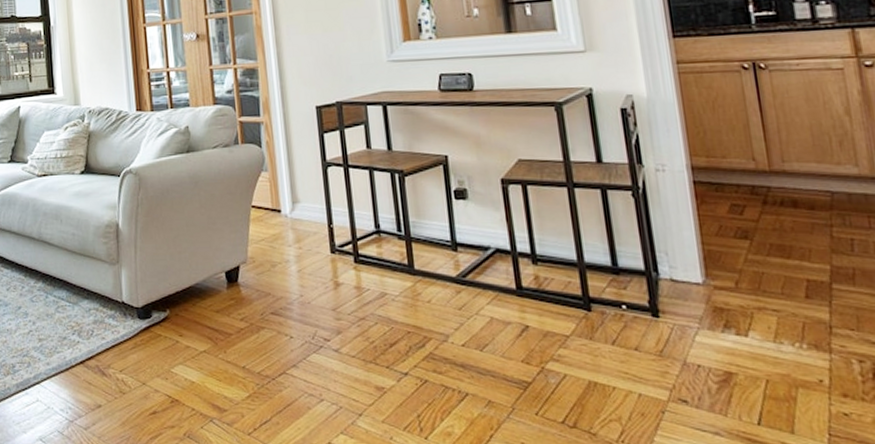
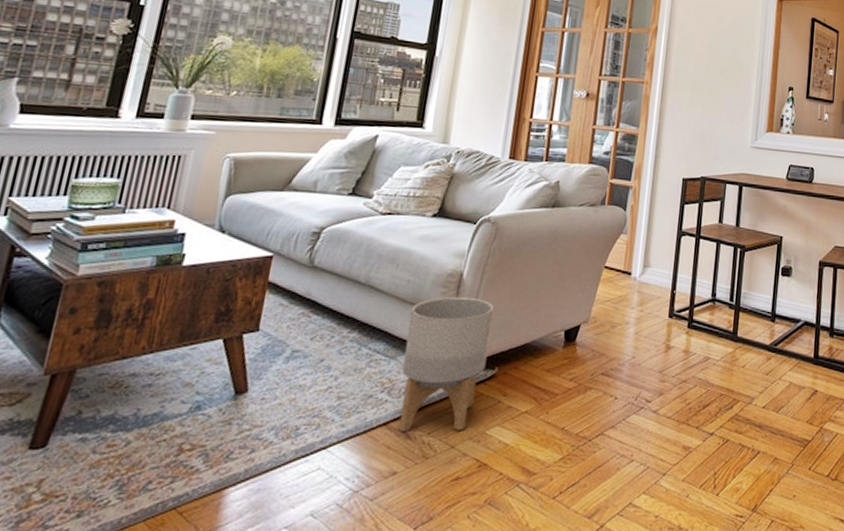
planter: none [81,245,158,370] -> present [398,296,494,433]

